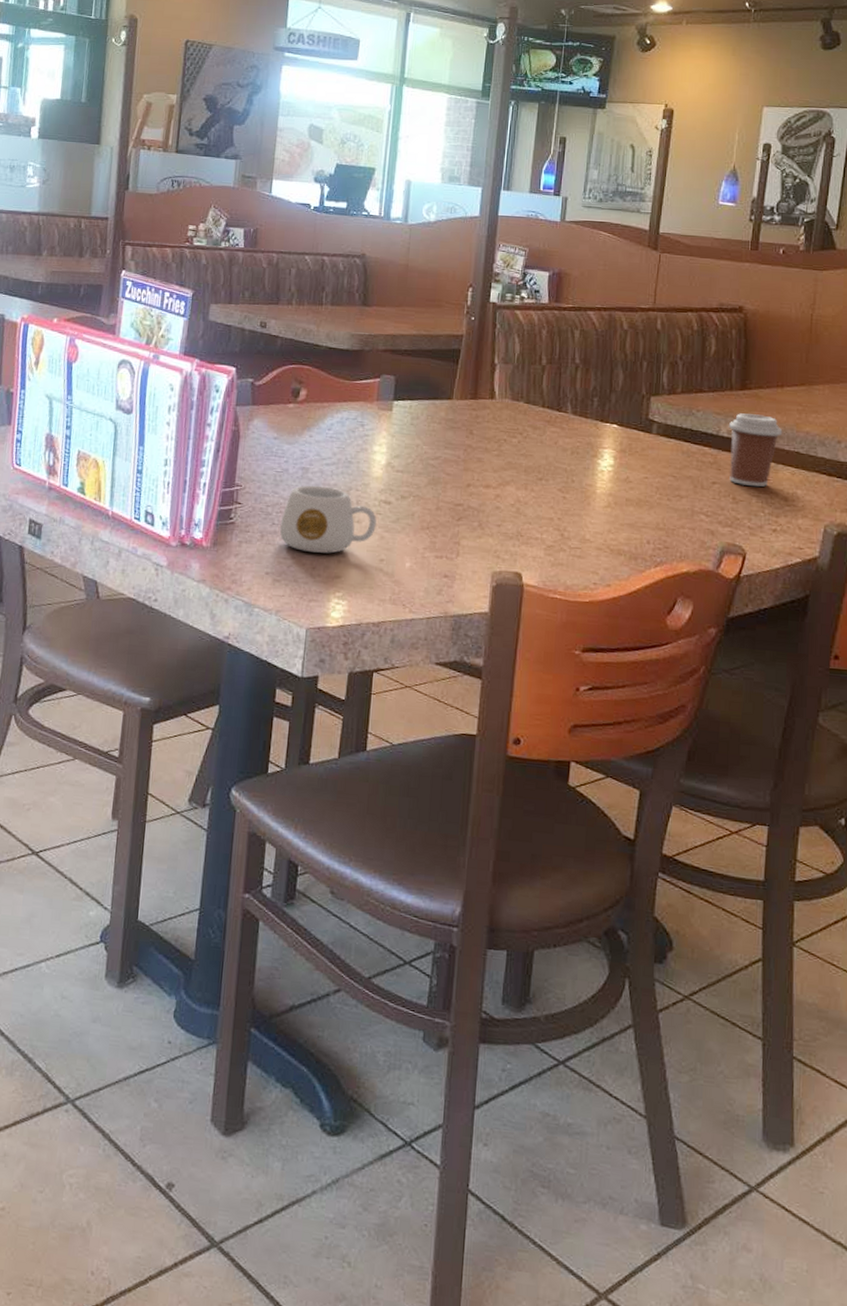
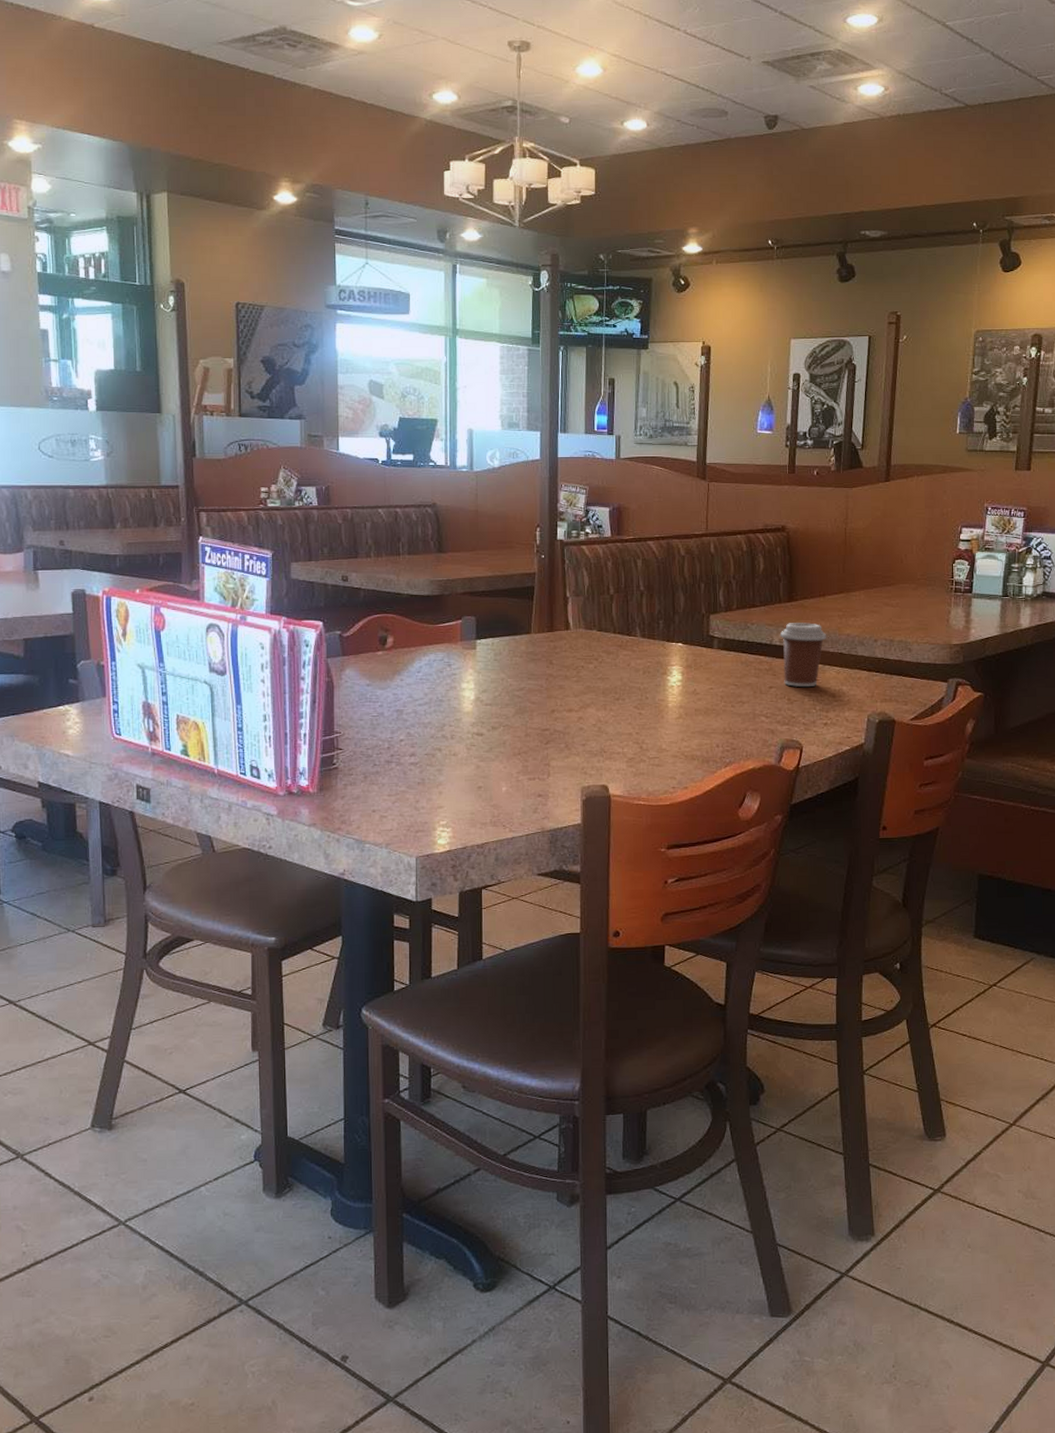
mug: present [279,485,377,554] -> none [381,725,471,787]

